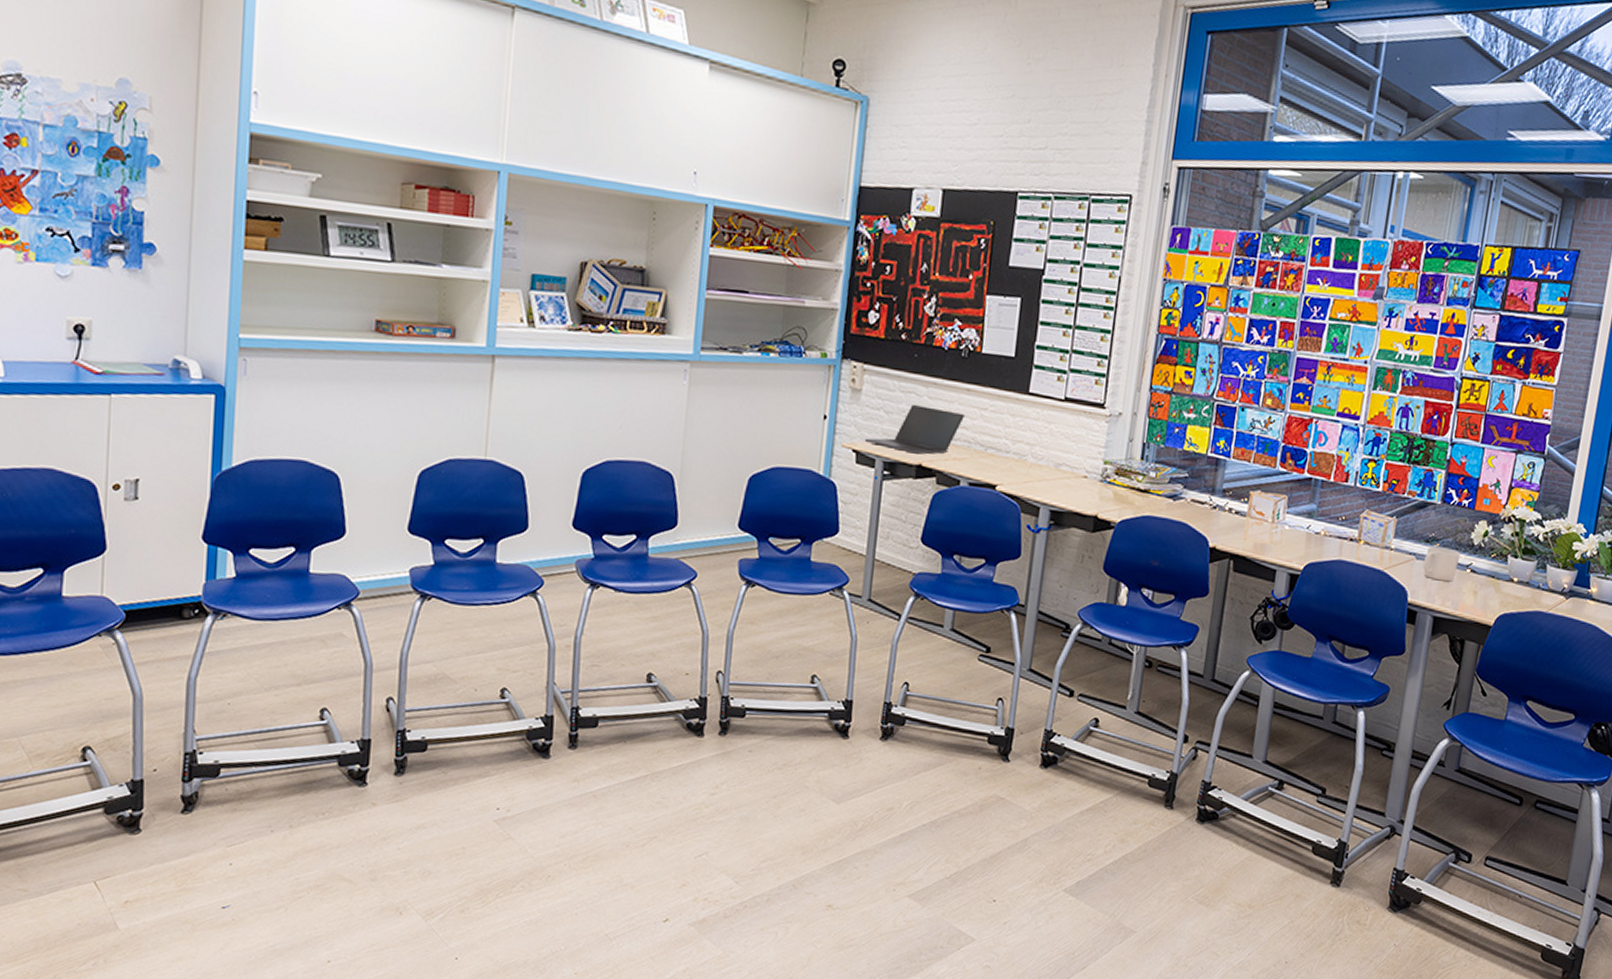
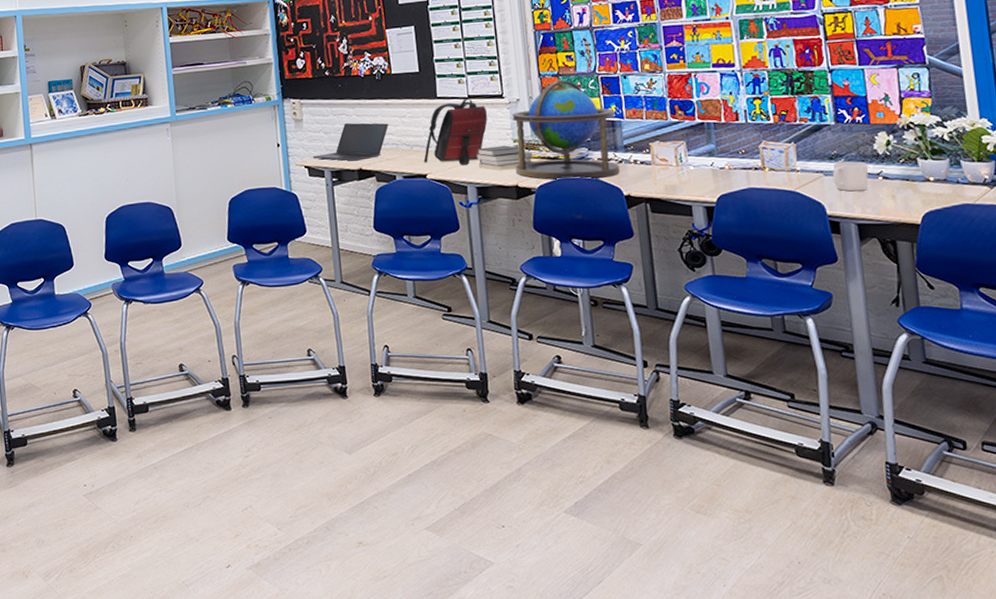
backpack: none [996,400,1082,482] -> present [423,98,488,165]
books: none [1058,464,1122,496] -> present [477,145,533,171]
globe: none [1099,398,1223,523] -> present [512,79,620,180]

